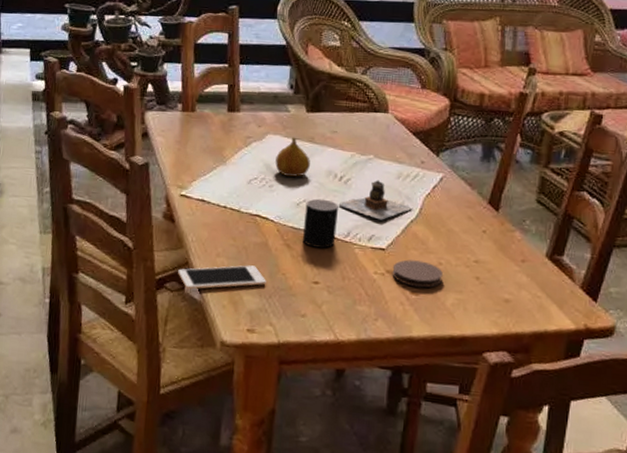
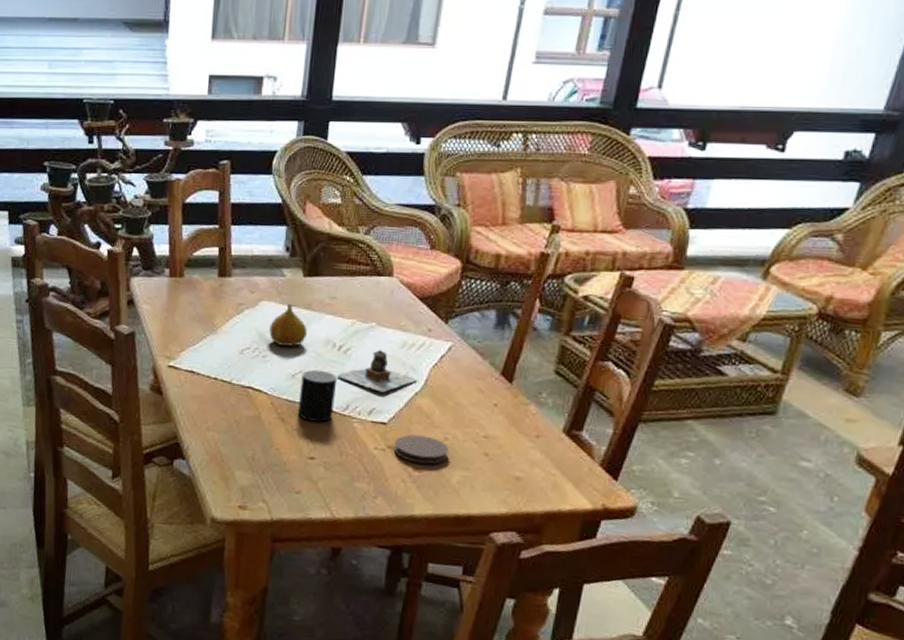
cell phone: present [178,265,266,290] -> none [166,439,259,465]

